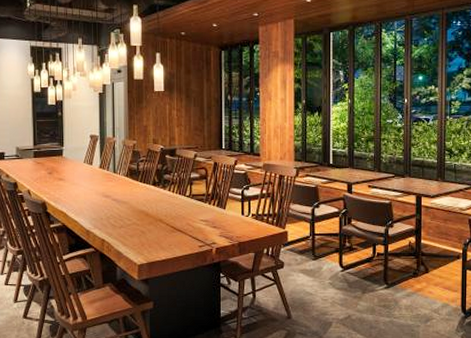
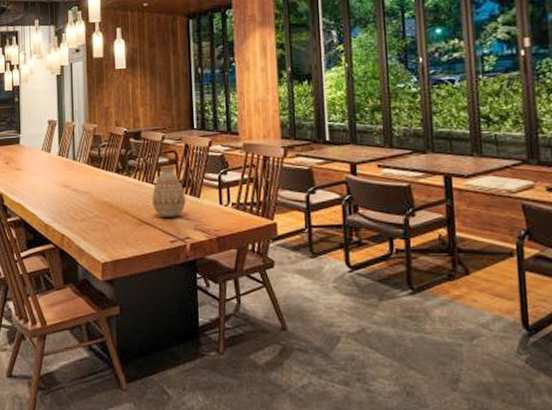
vase: none [184,181,213,225] -> present [152,166,186,217]

